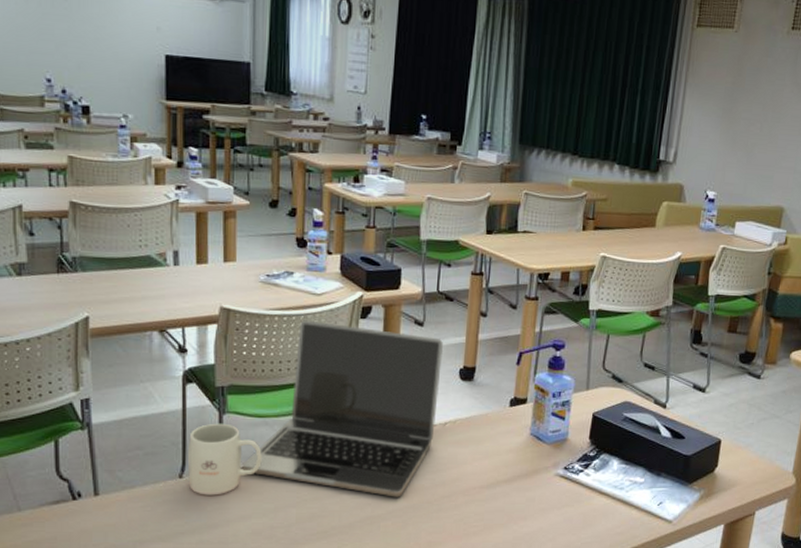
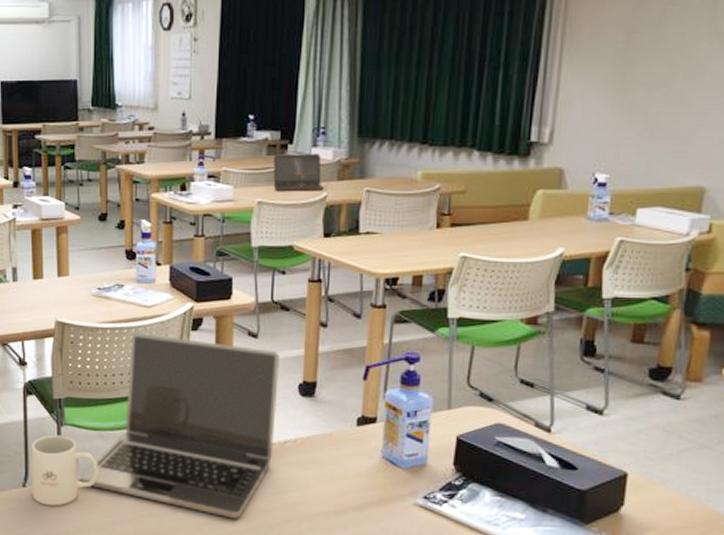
laptop computer: none [442,154,488,191] -> present [273,153,324,192]

